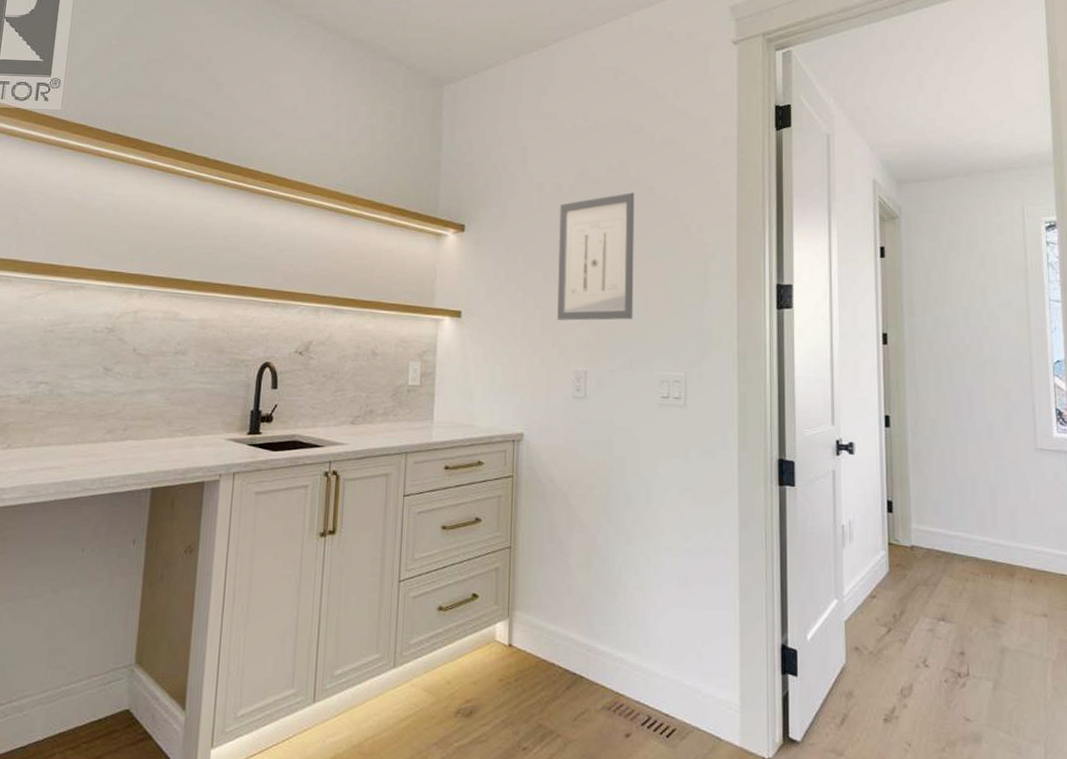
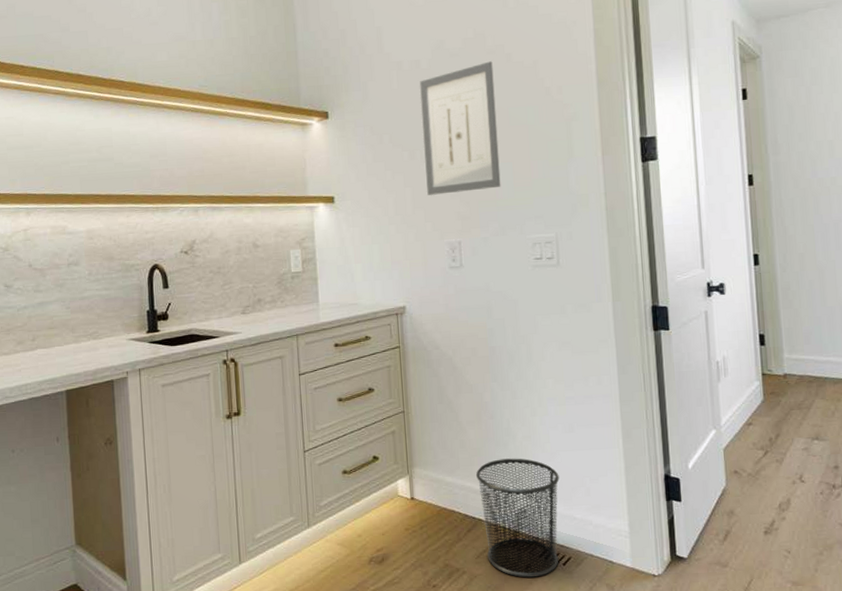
waste bin: none [581,610,670,749] -> present [476,458,559,578]

